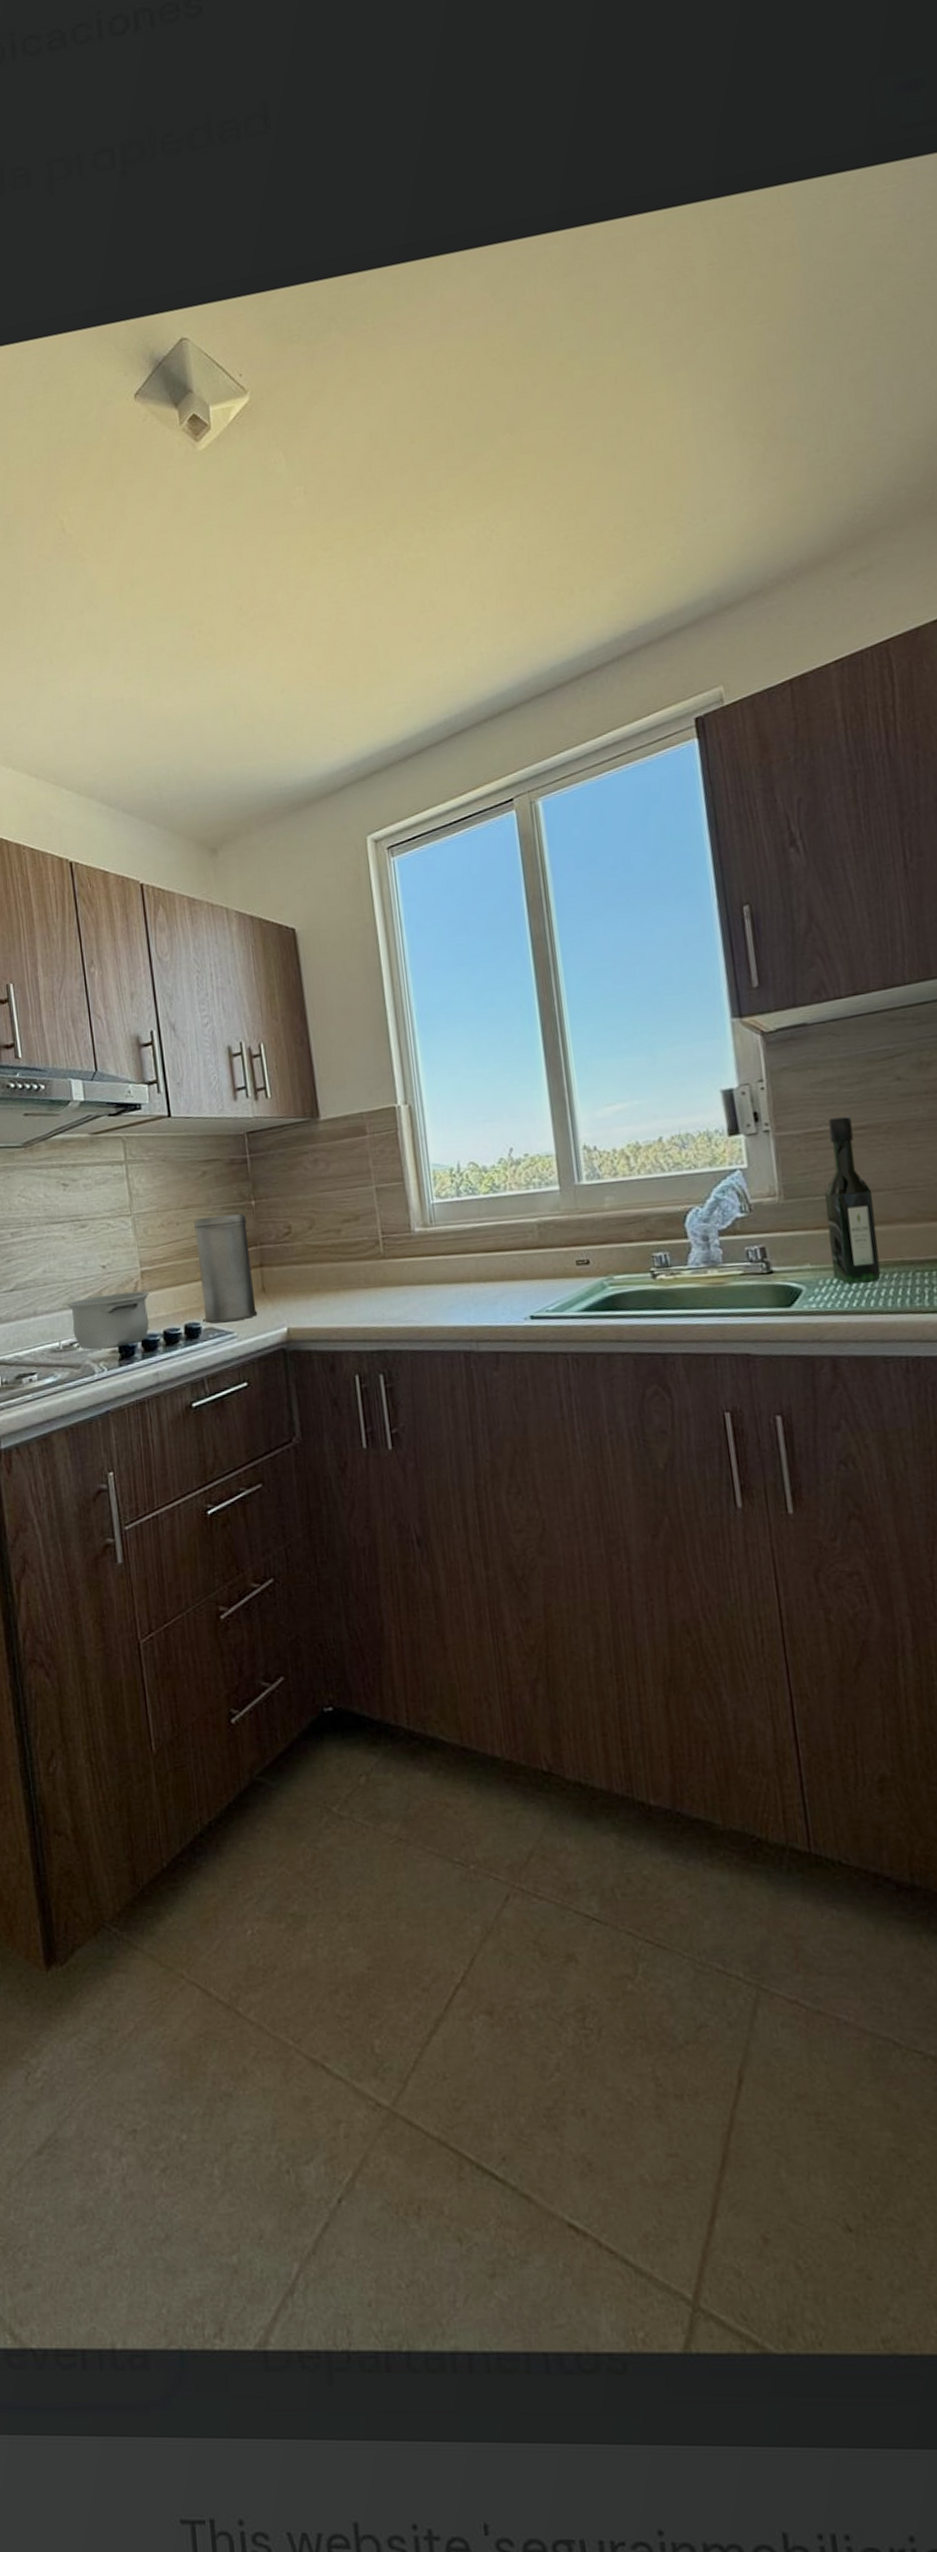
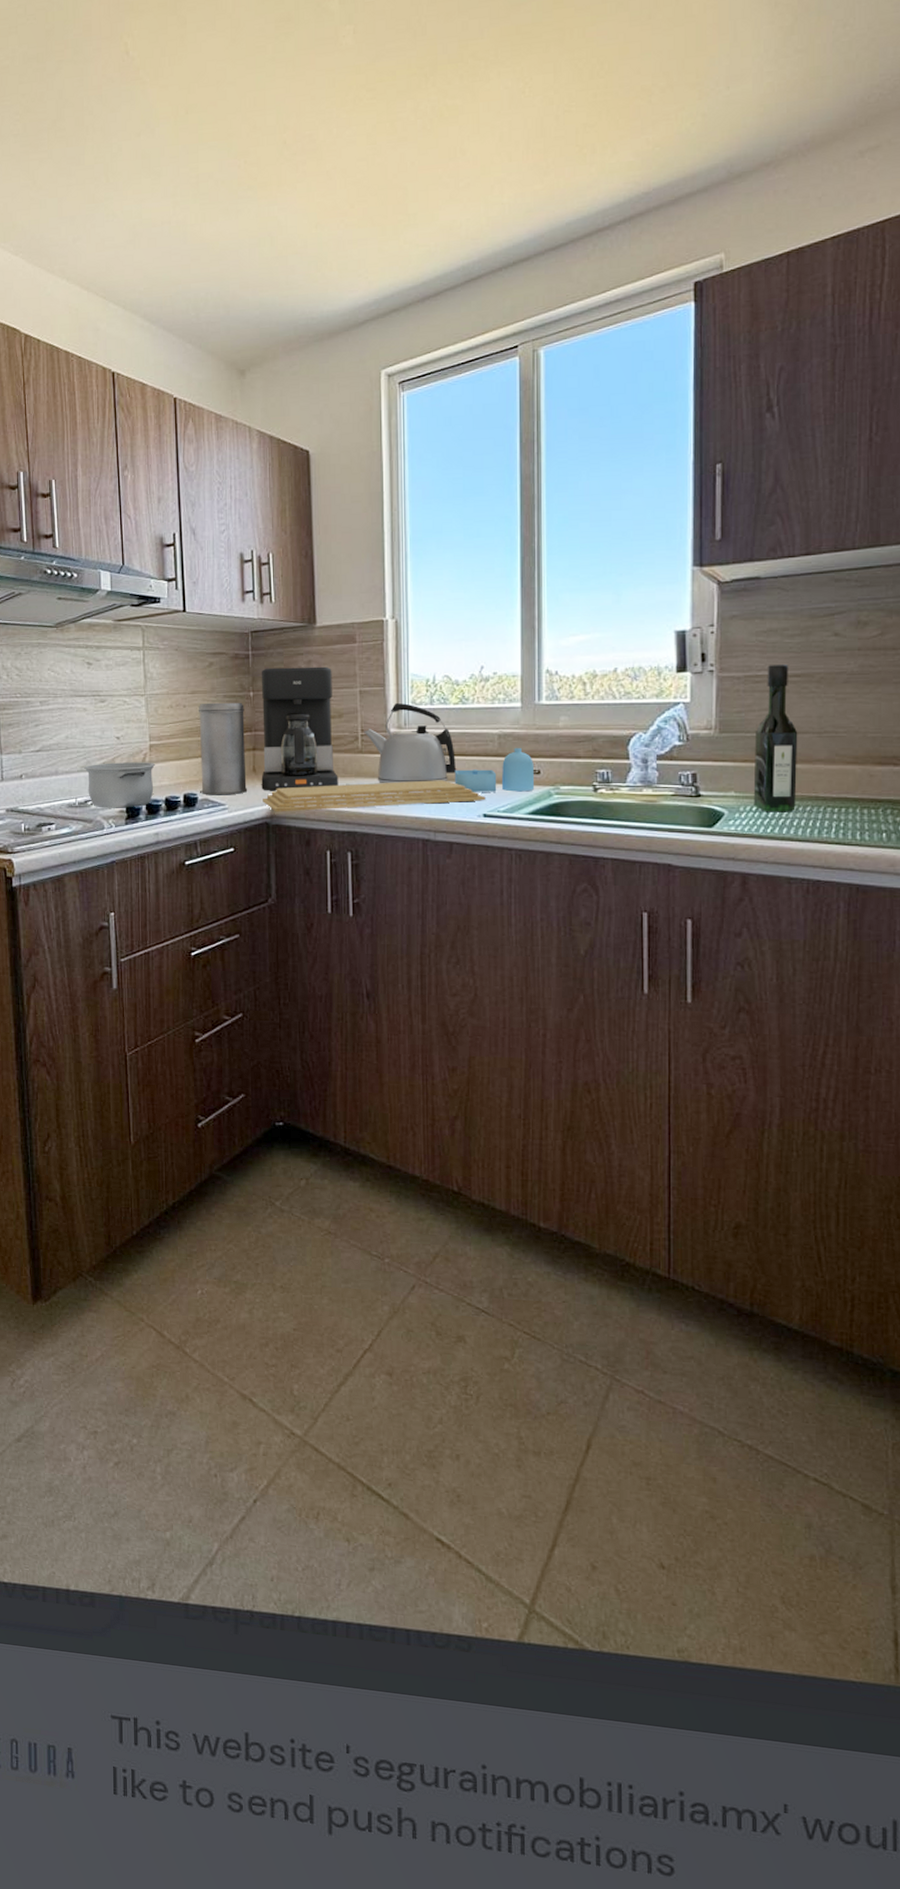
coffee maker: none [262,1164,362,1313] -> present [261,666,338,791]
cutting board: none [276,1281,531,1336] -> present [263,780,486,812]
kettle: none [385,1197,495,1292] -> present [364,702,457,784]
soap dispenser: none [492,1235,586,1292] -> present [454,747,535,792]

